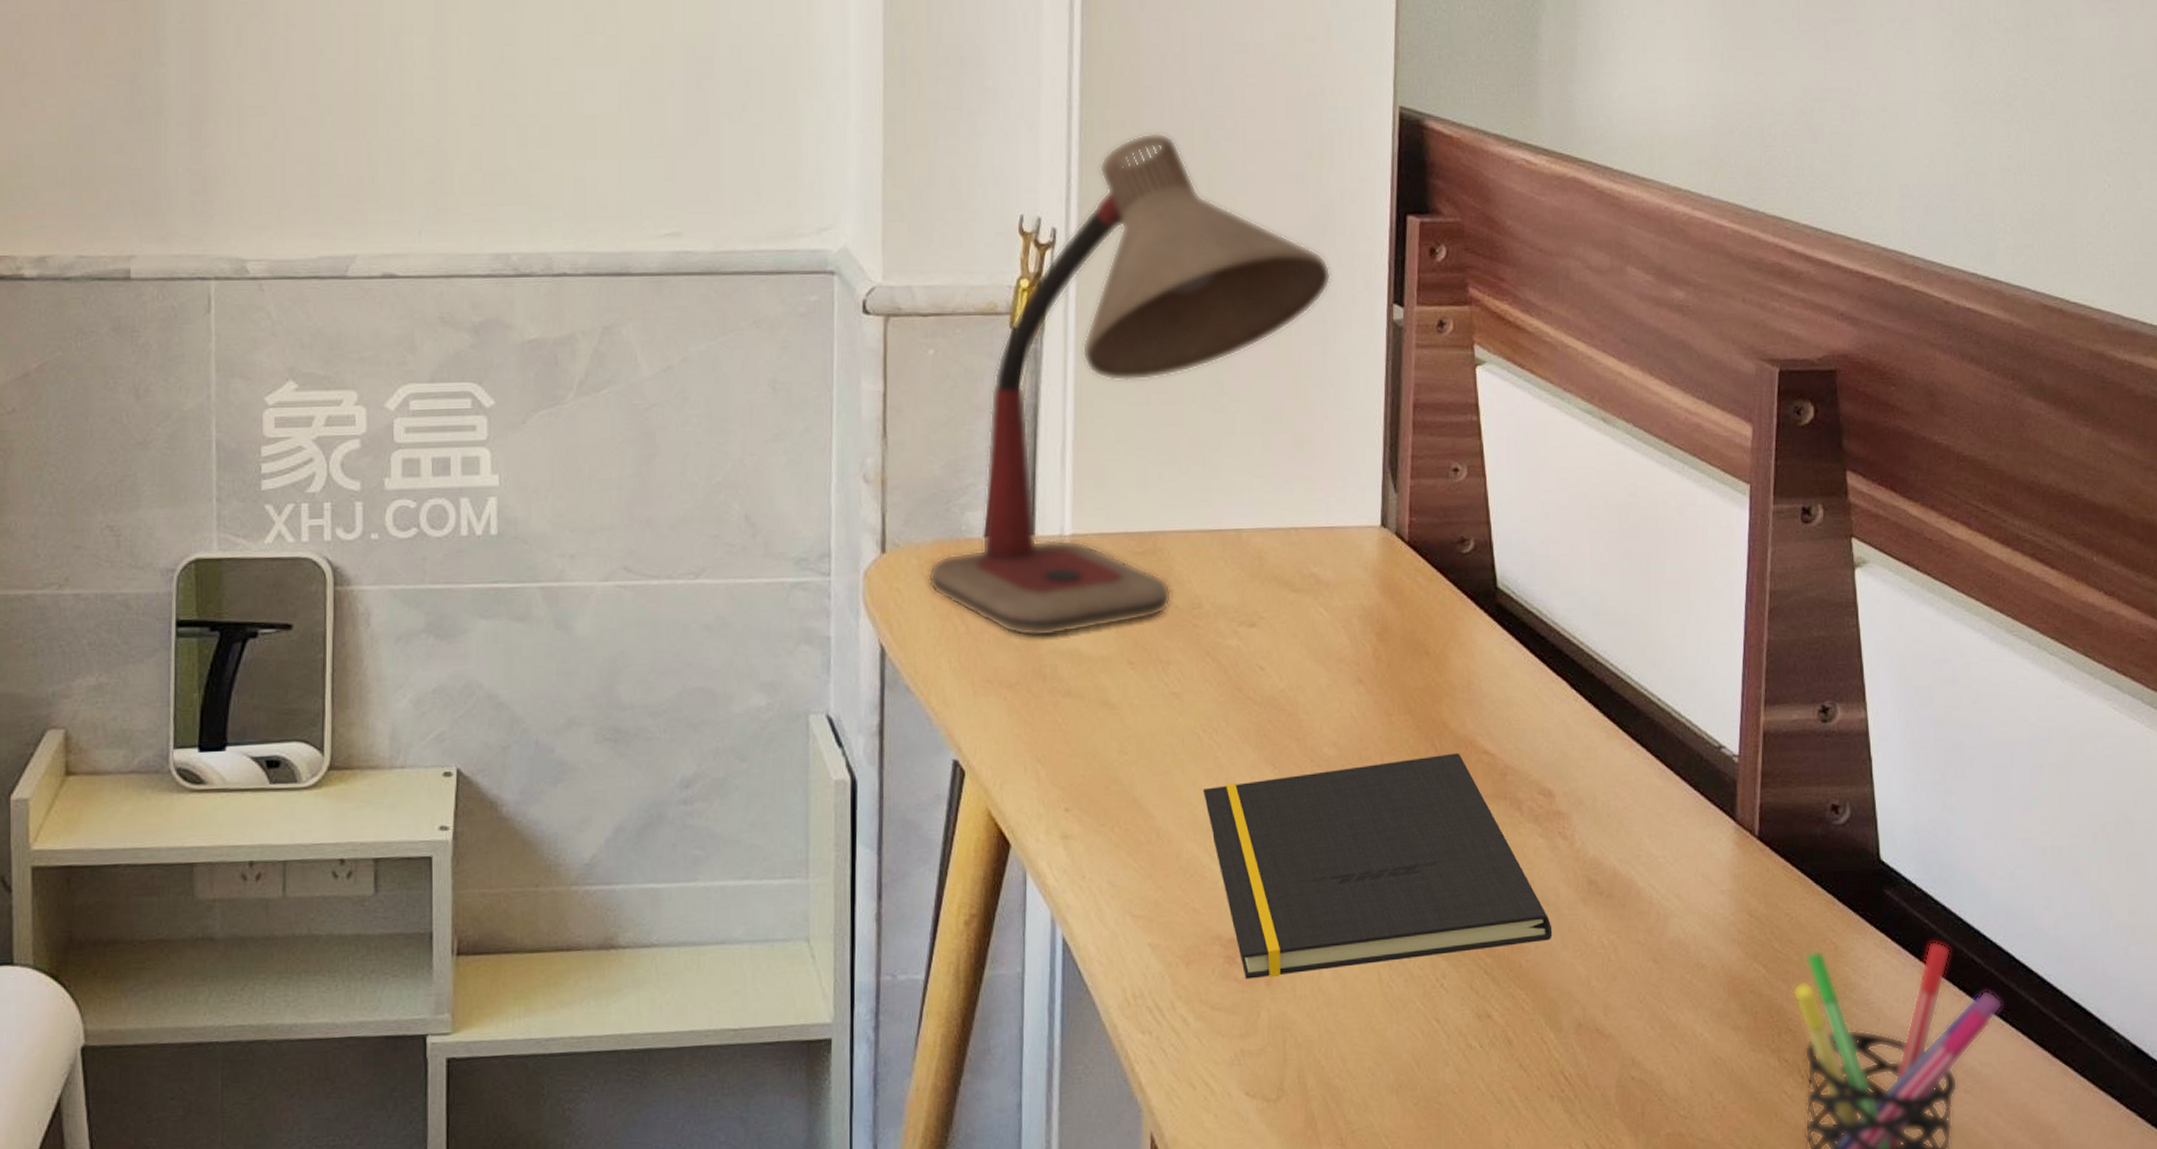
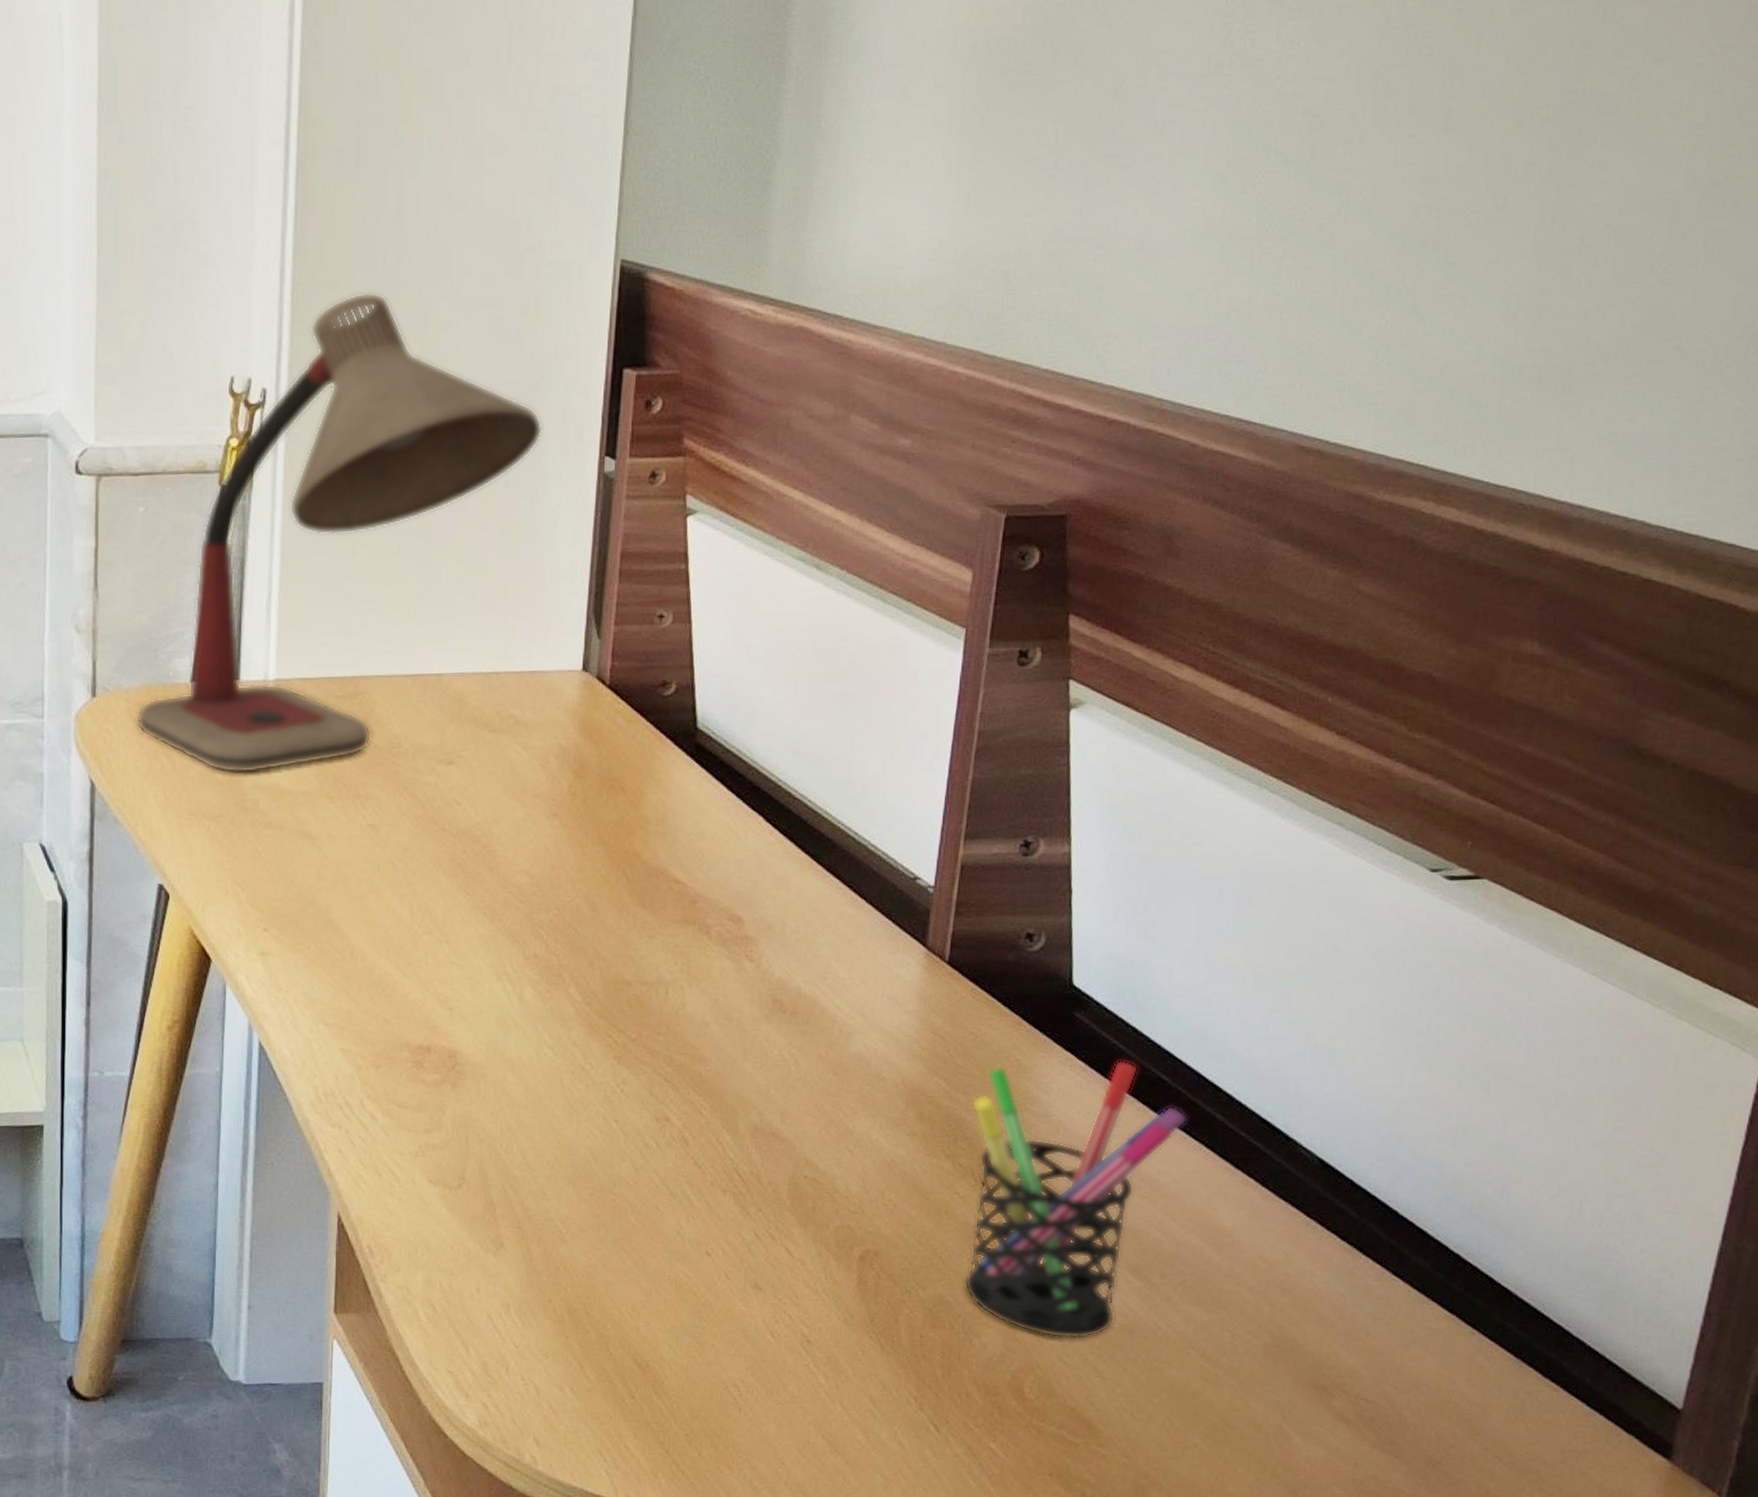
notepad: present [1203,752,1553,980] -> none [397,881,734,1082]

